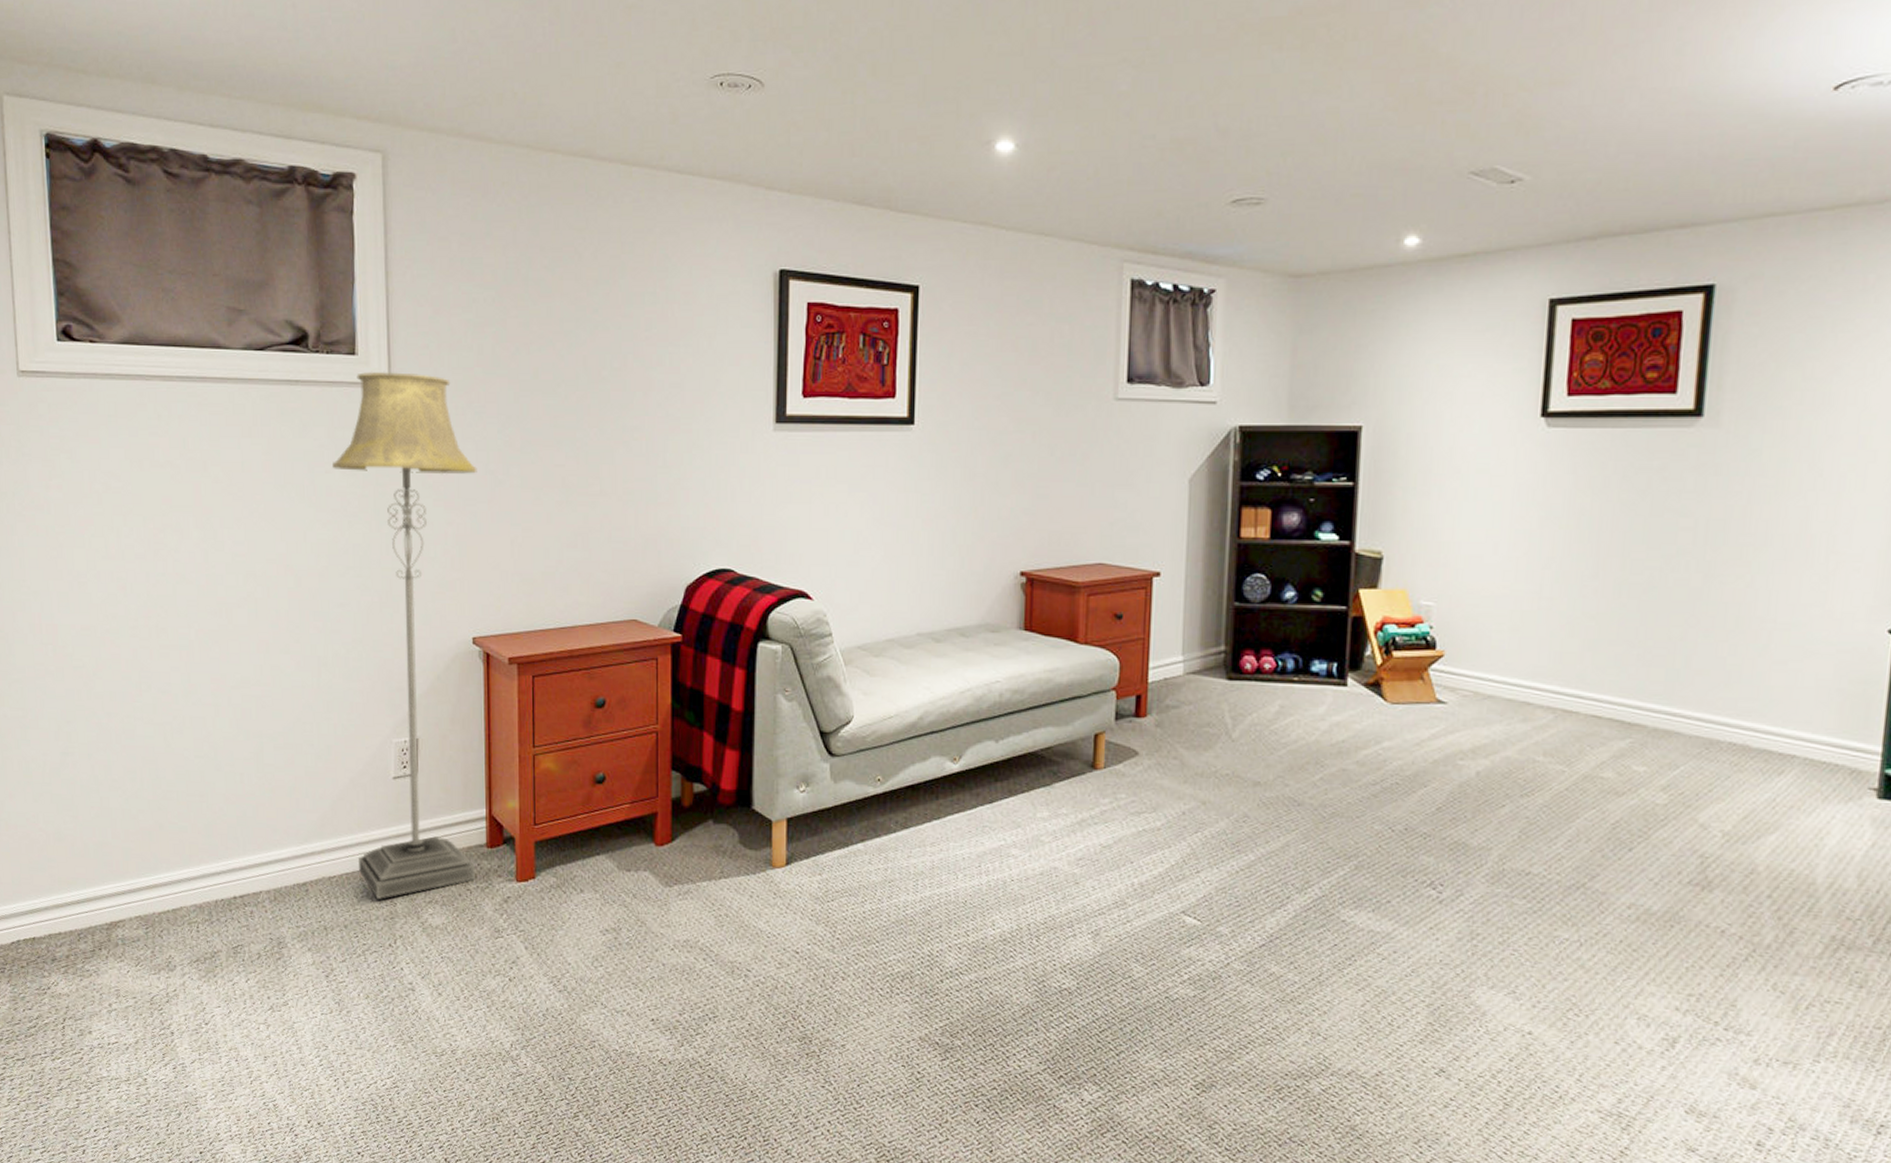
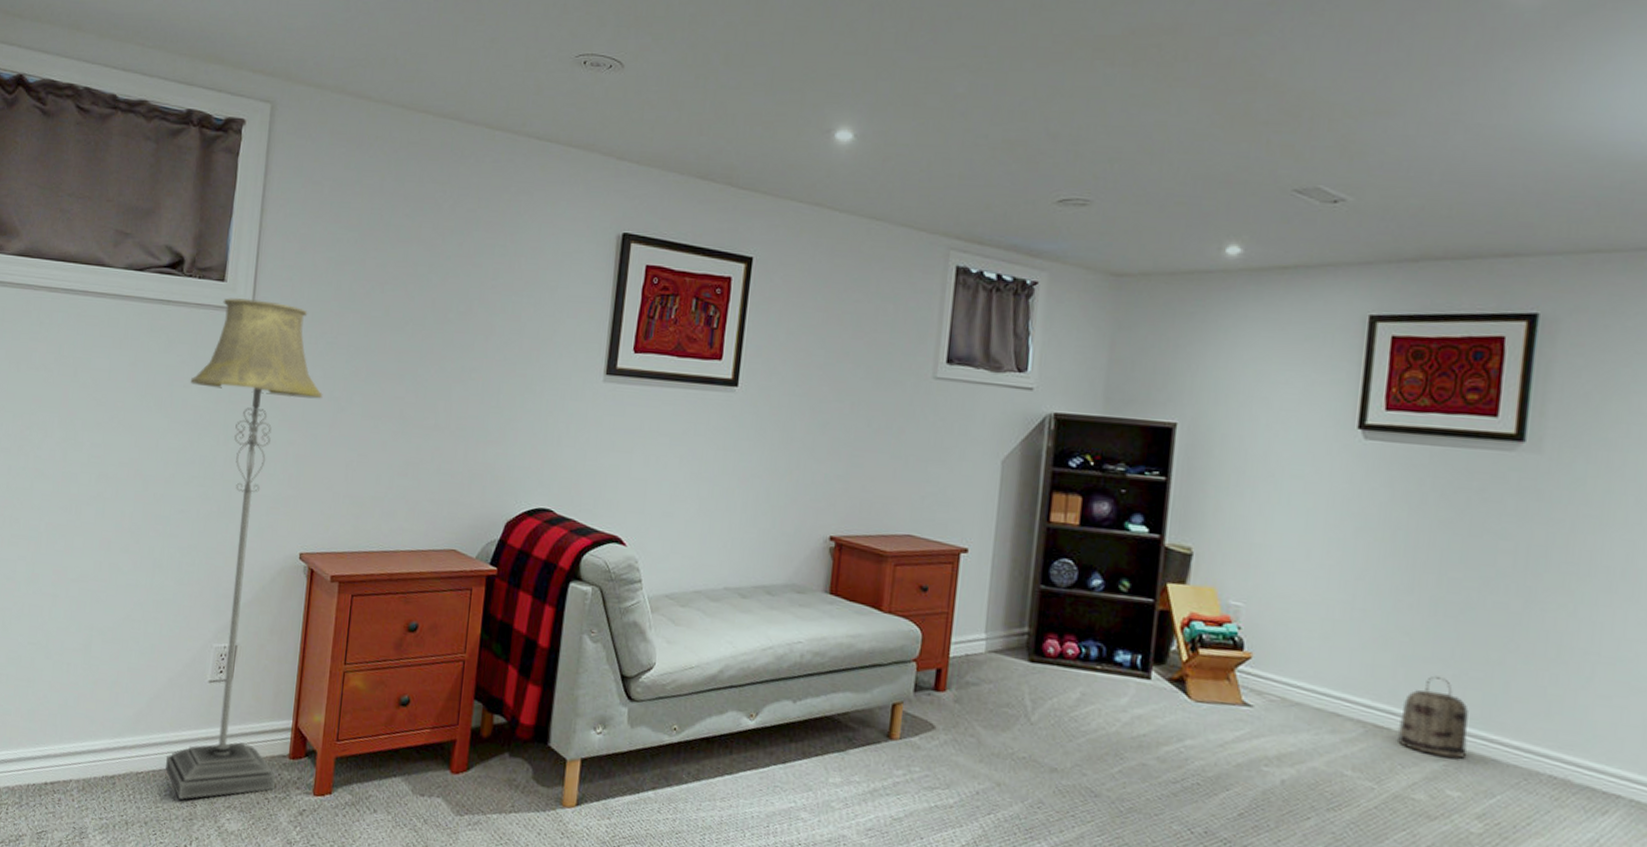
basket: none [1585,656,1653,734] -> present [1397,675,1469,758]

